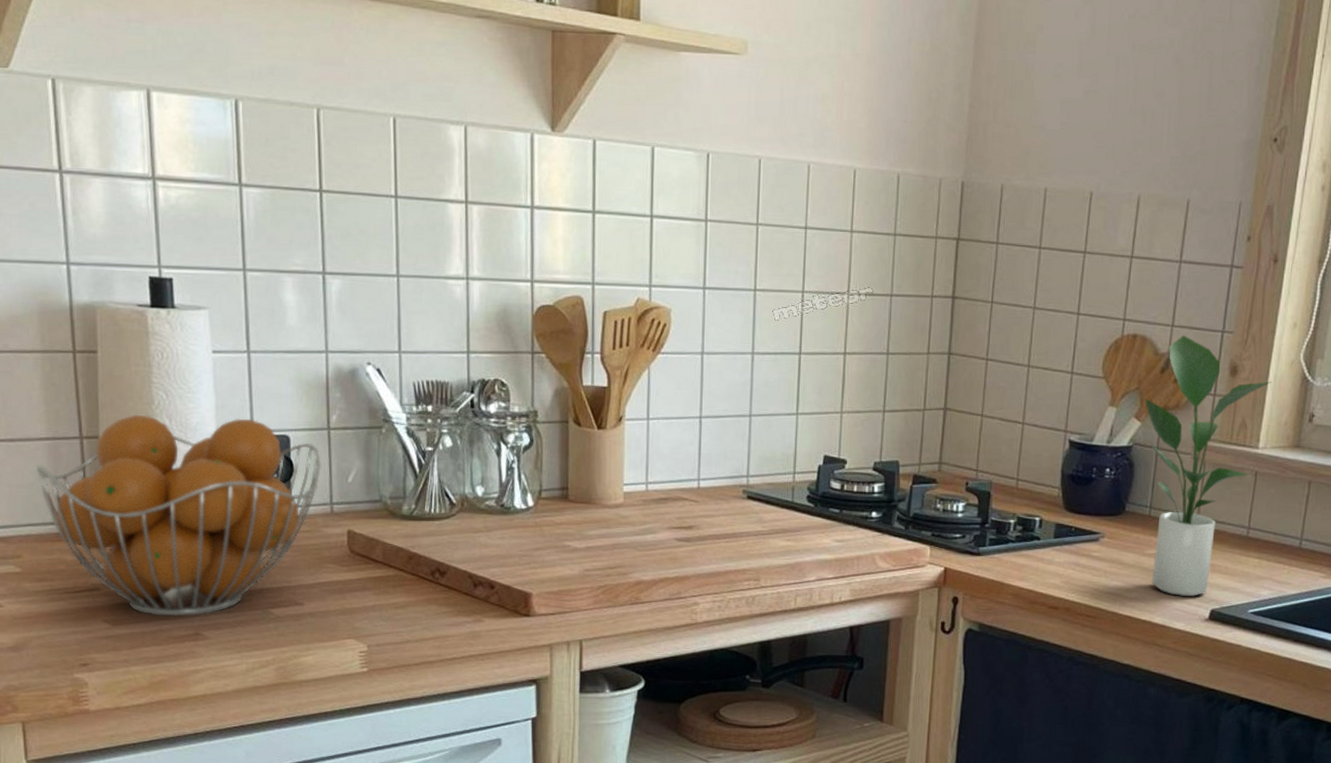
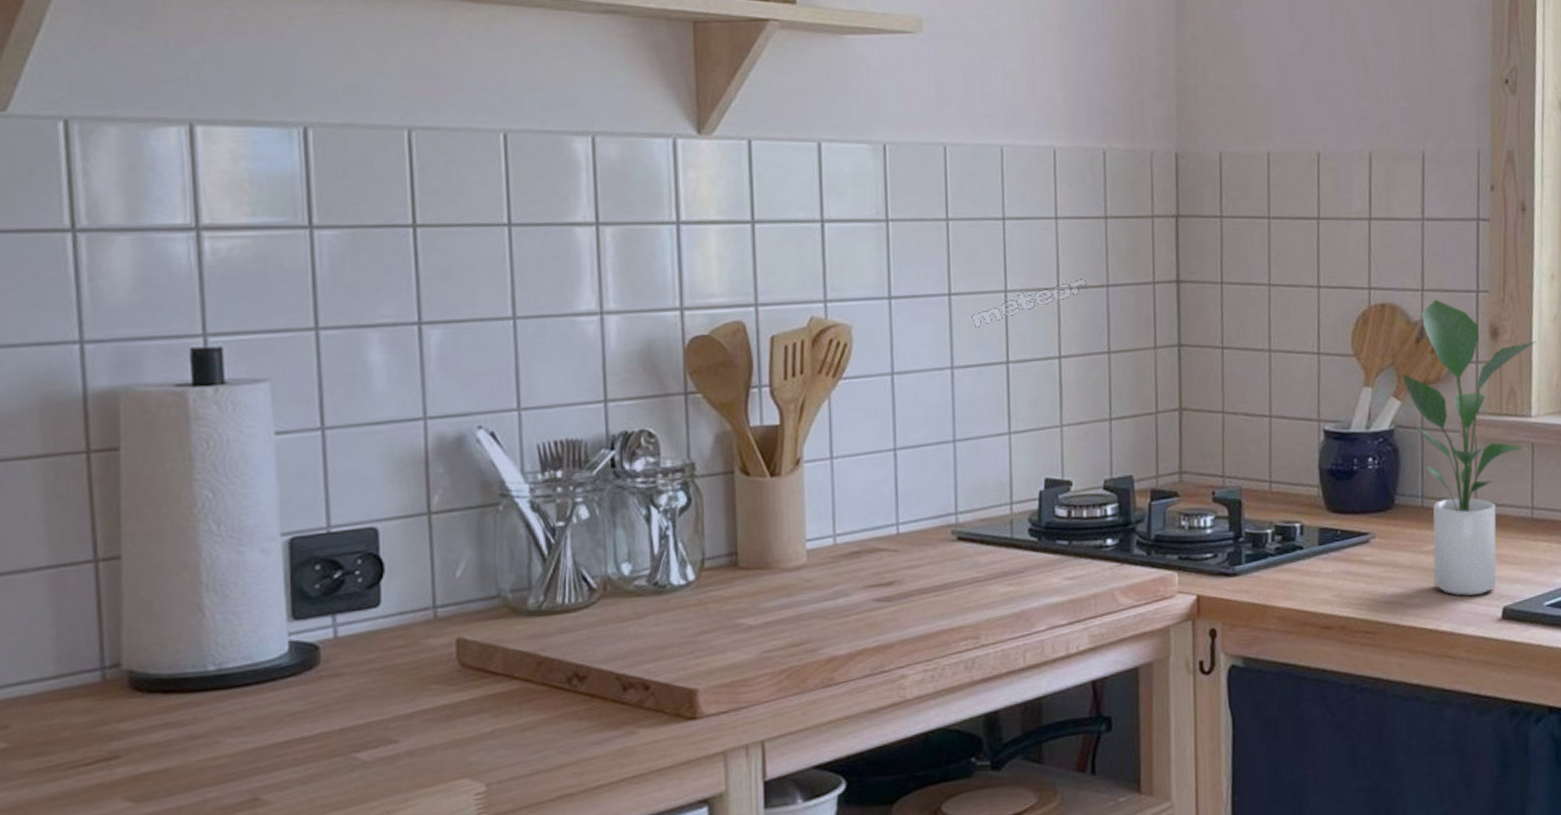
fruit basket: present [36,414,322,617] -> none [32,511,421,783]

